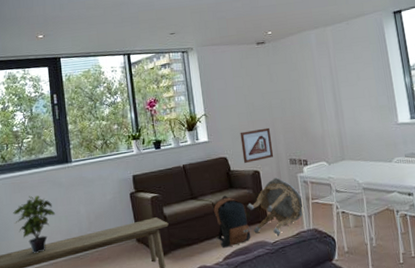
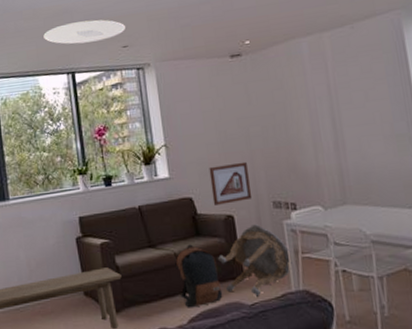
ceiling light: none [103,11,173,31] -> present [43,19,125,45]

